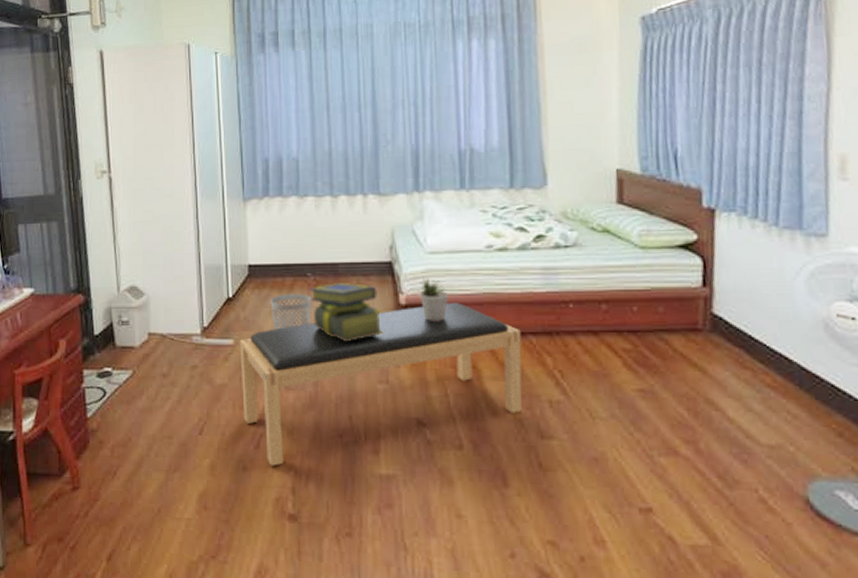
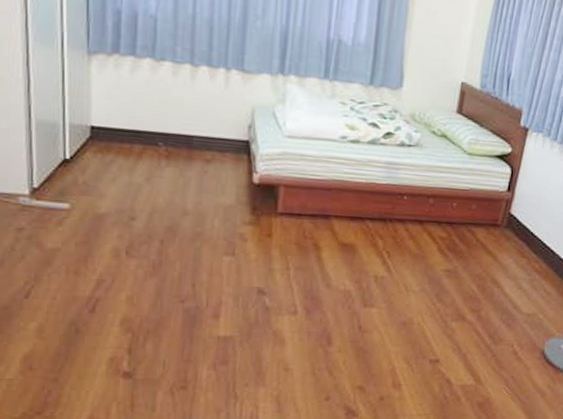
bench: present [240,302,523,466] -> none [77,185,361,329]
wastebasket: present [270,294,311,330] -> none [114,161,161,198]
stack of books: present [309,282,383,342] -> none [160,154,235,215]
potted plant: present [417,278,449,321] -> none [271,160,301,202]

